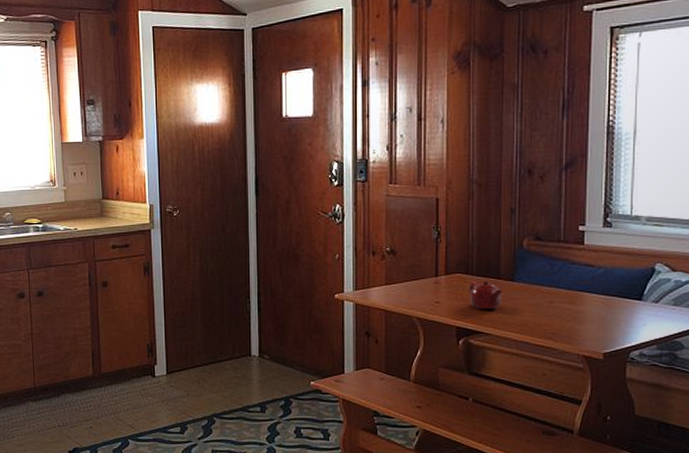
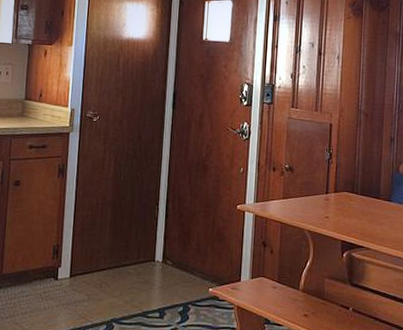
teapot: present [469,280,502,310] -> none [353,199,381,227]

